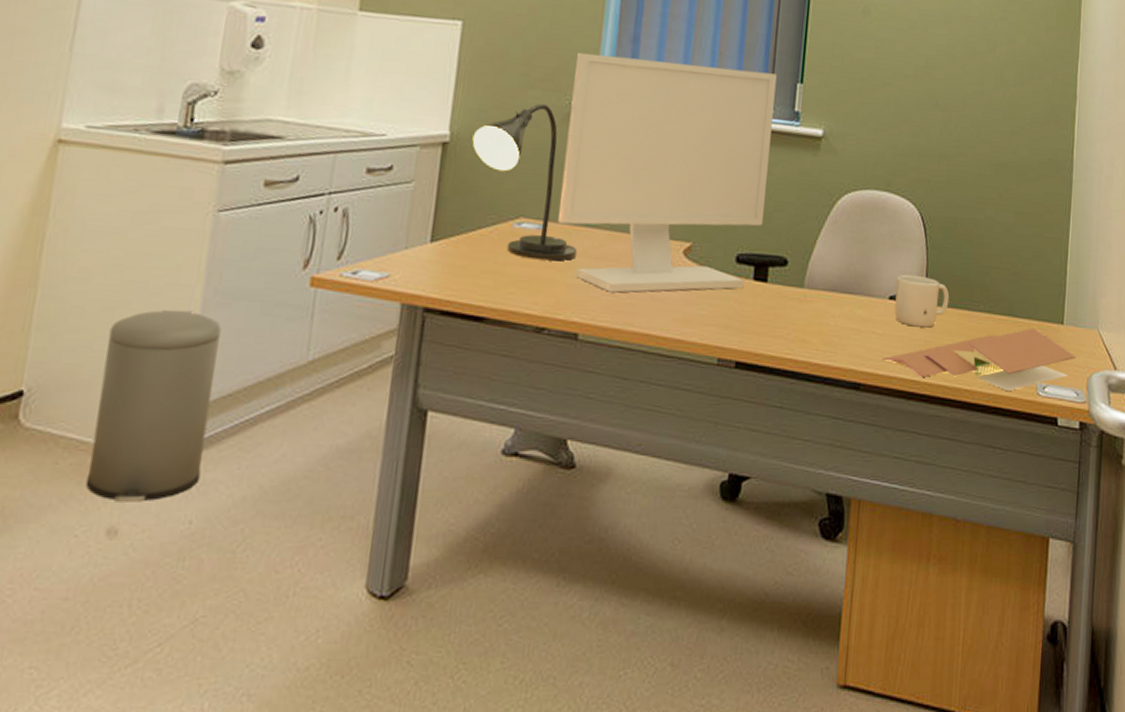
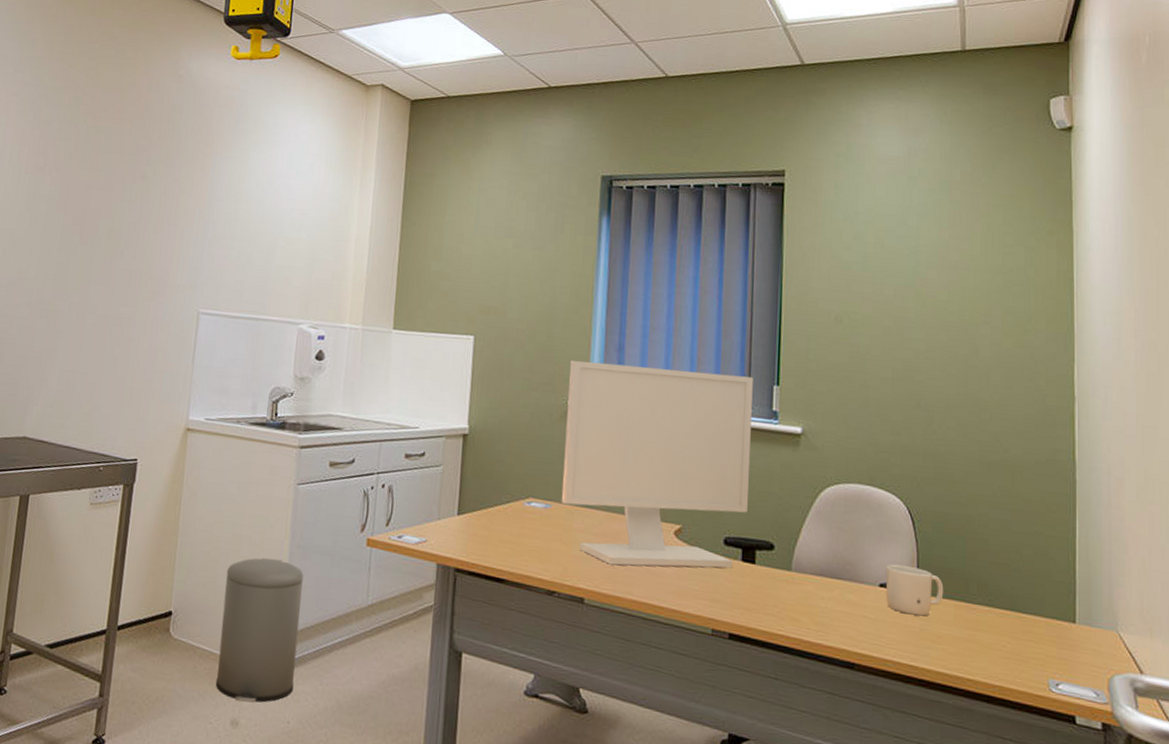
desk lamp: present [472,103,578,261] -> none [487,402,580,536]
papers: present [883,327,1076,392] -> none [876,624,1093,685]

